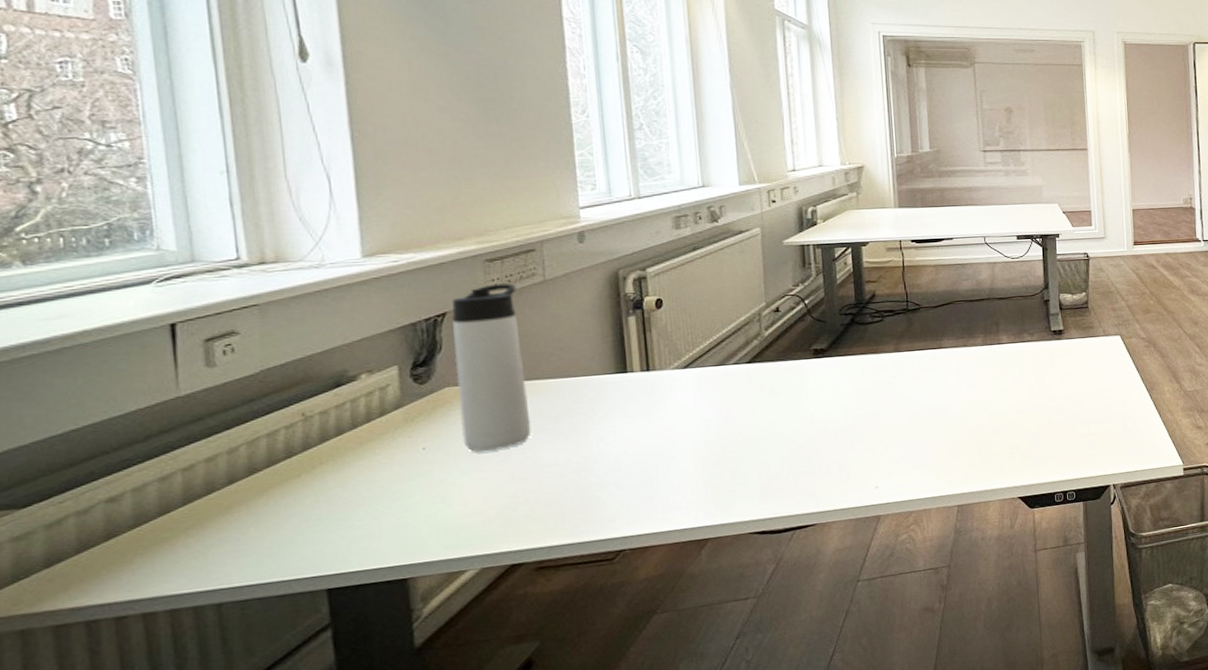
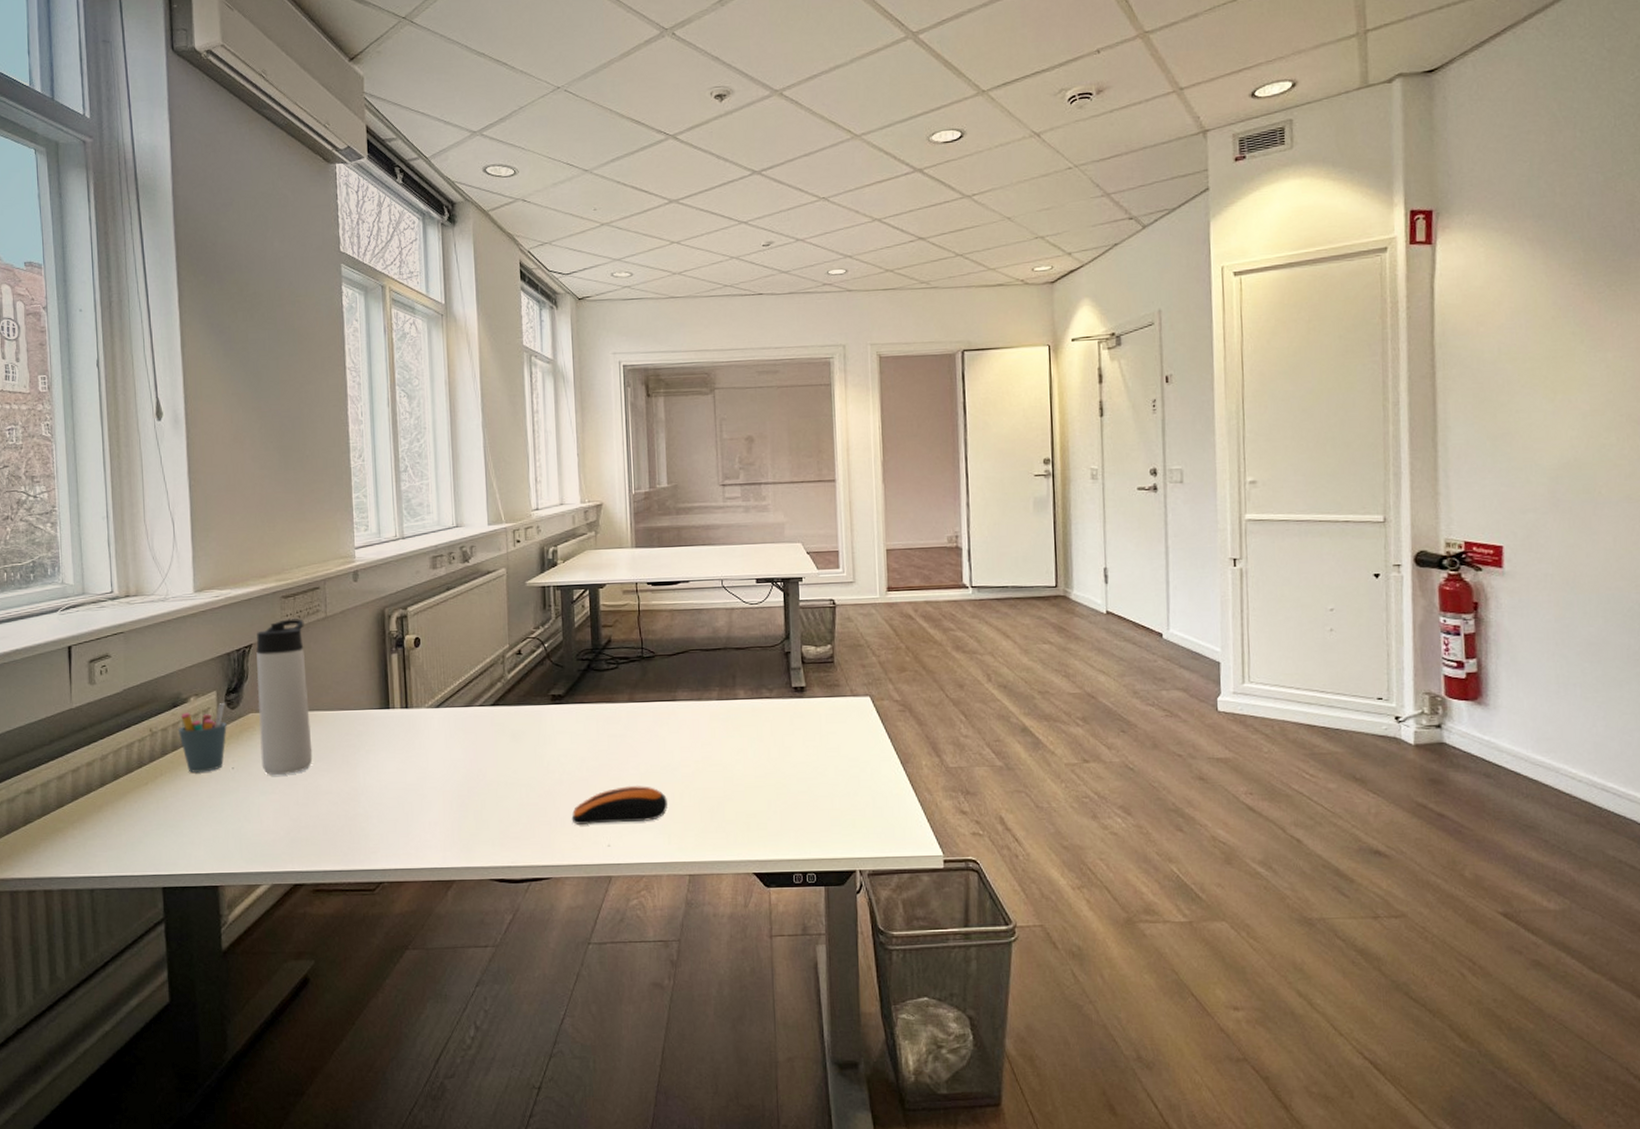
pen holder: none [345,377,414,458] -> present [179,702,227,774]
computer mouse: none [837,428,935,471] -> present [571,786,667,825]

